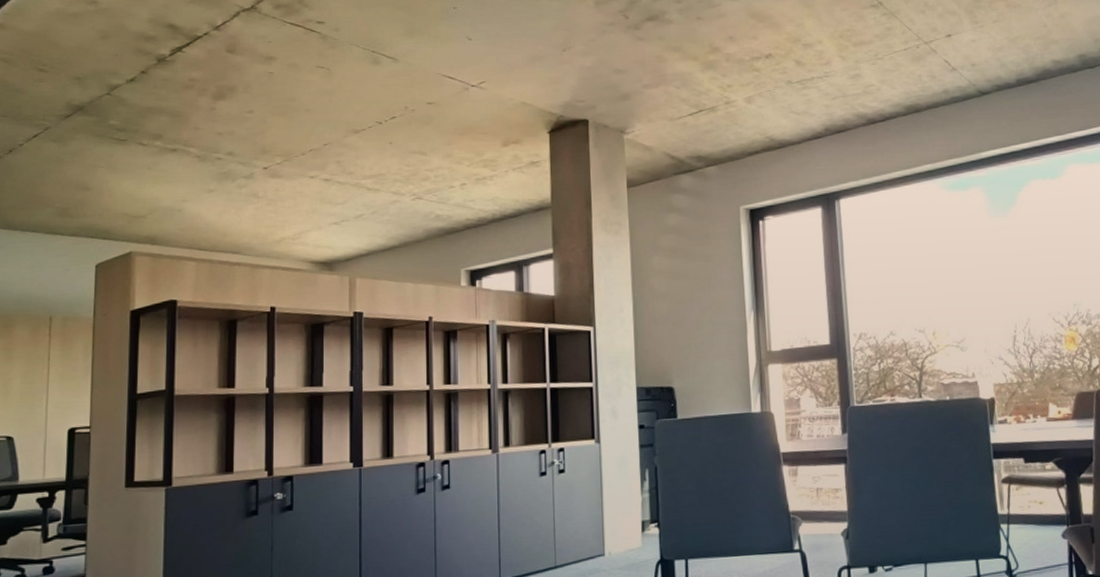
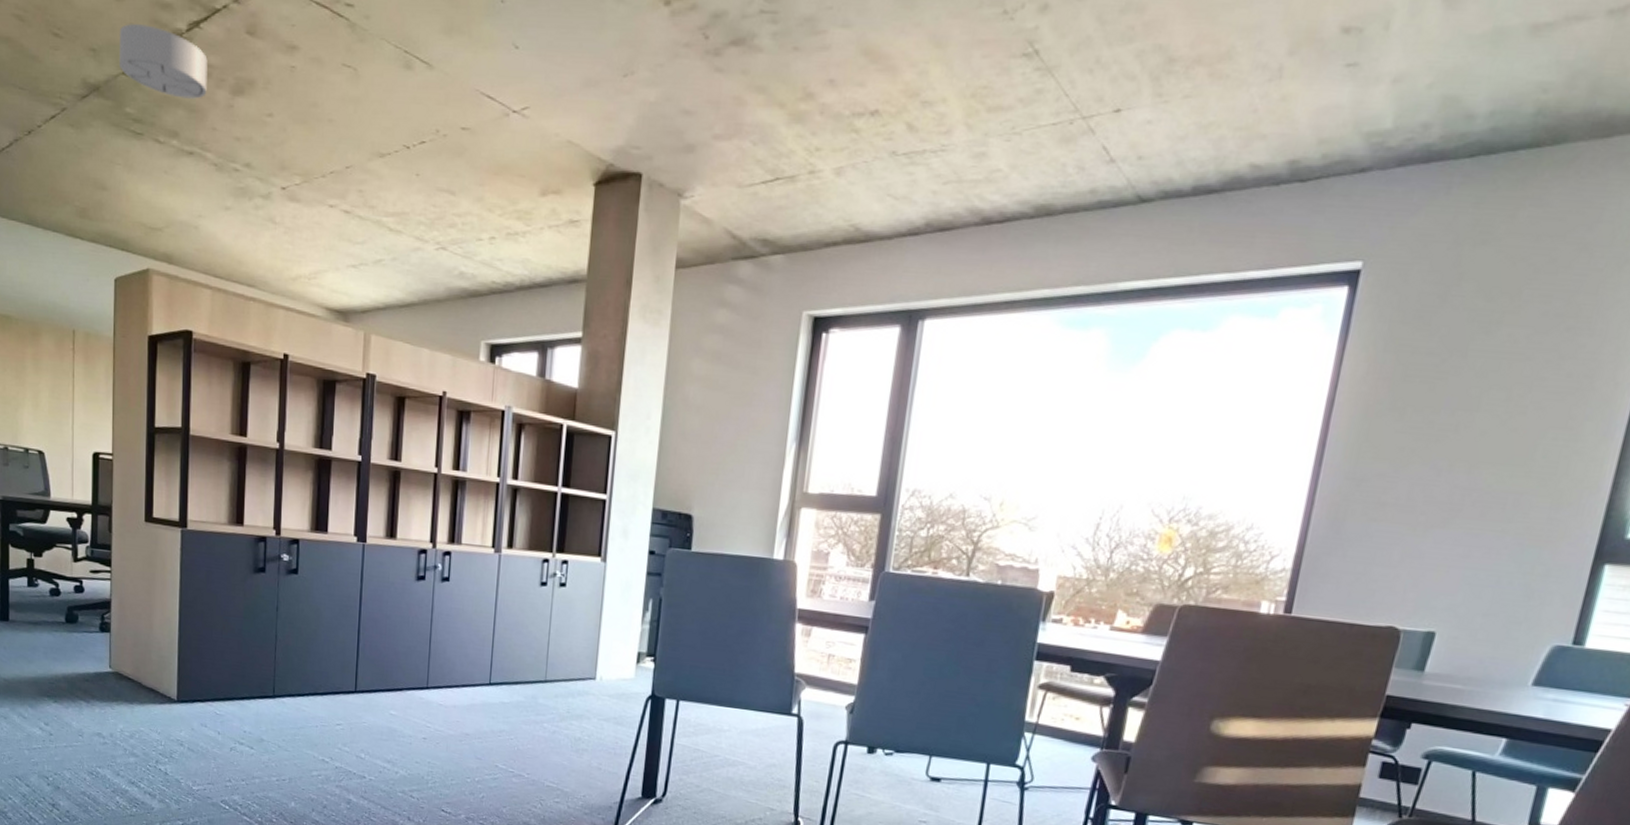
ceiling light: none [104,54,190,108] -> present [120,24,208,99]

